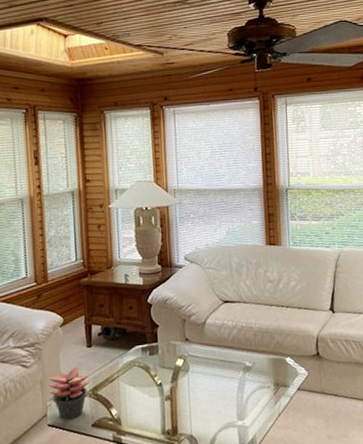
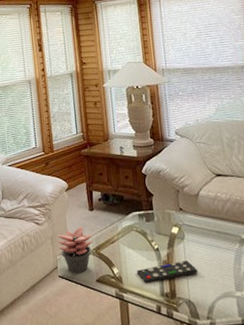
remote control: none [136,393,201,423] -> present [136,261,197,284]

